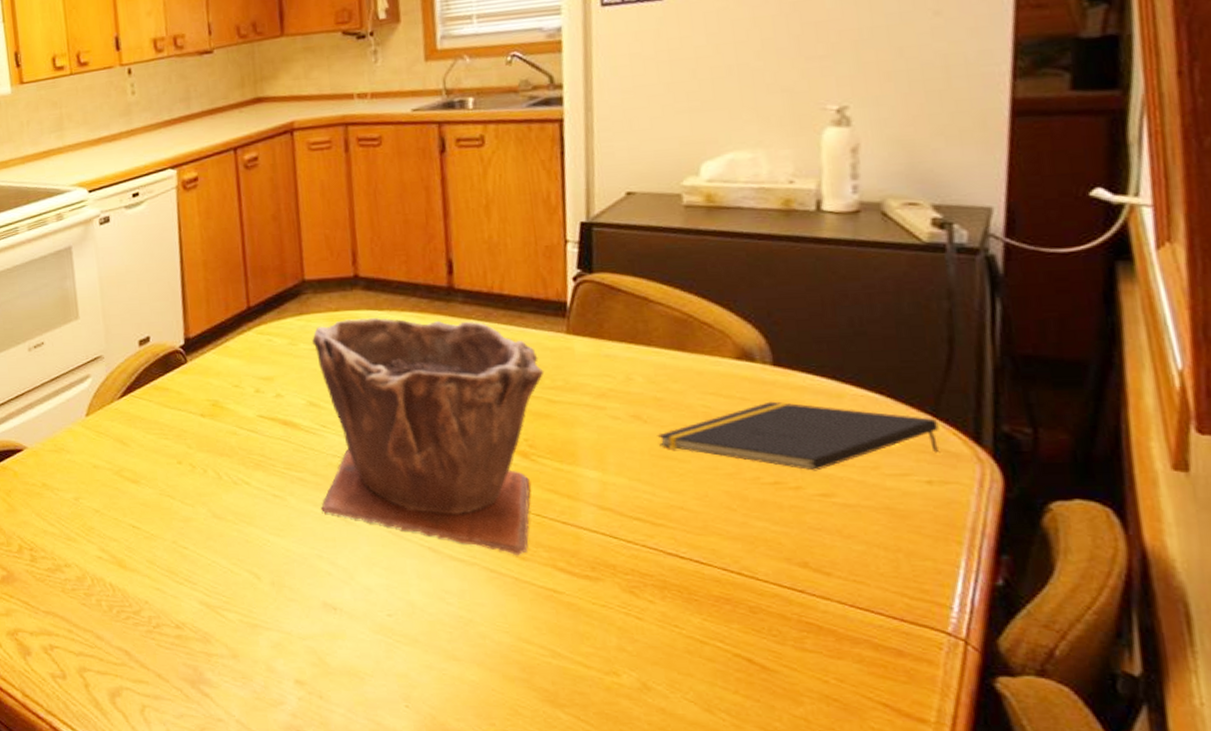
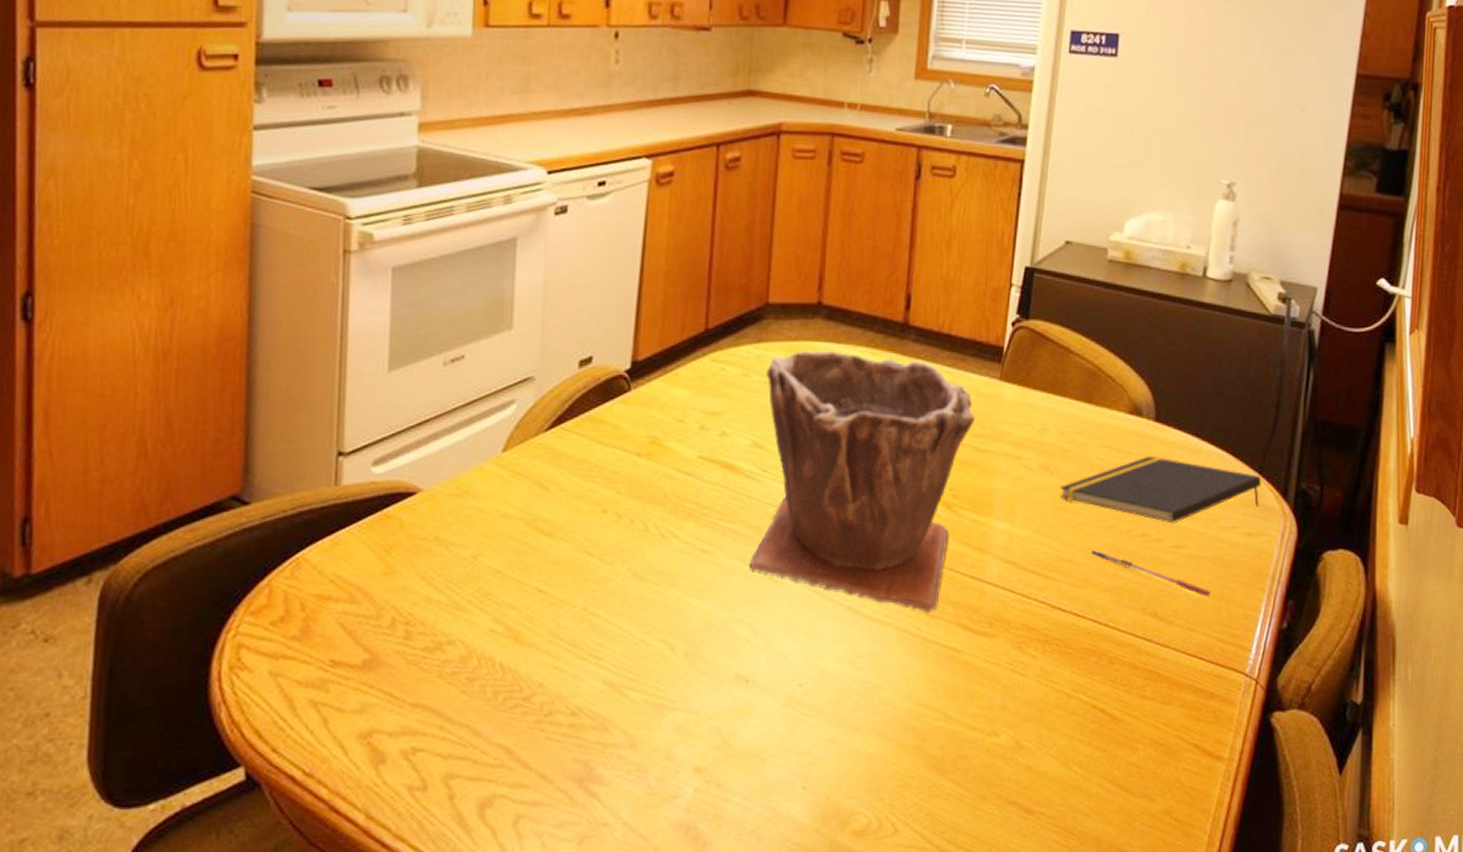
pen: none [709,498,882,548] -> present [1092,550,1211,597]

